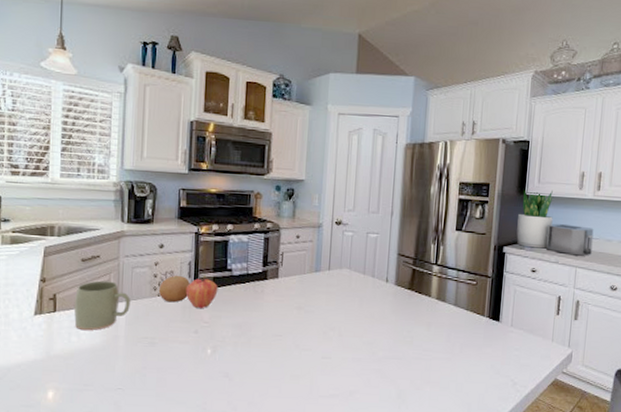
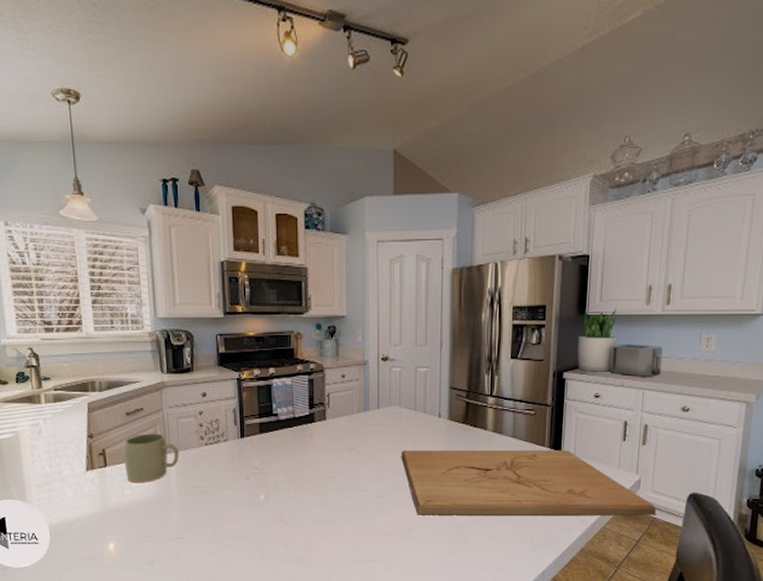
fruit: present [159,275,190,303] -> none [206,423,236,451]
fruit: present [185,275,218,309] -> none [233,421,266,456]
cutting board: none [348,312,587,389] -> present [401,450,657,515]

